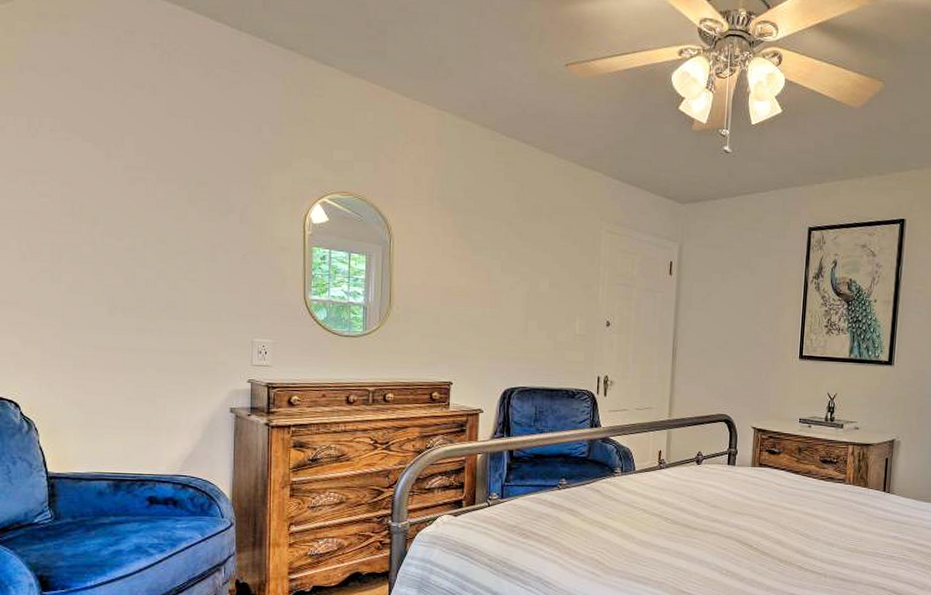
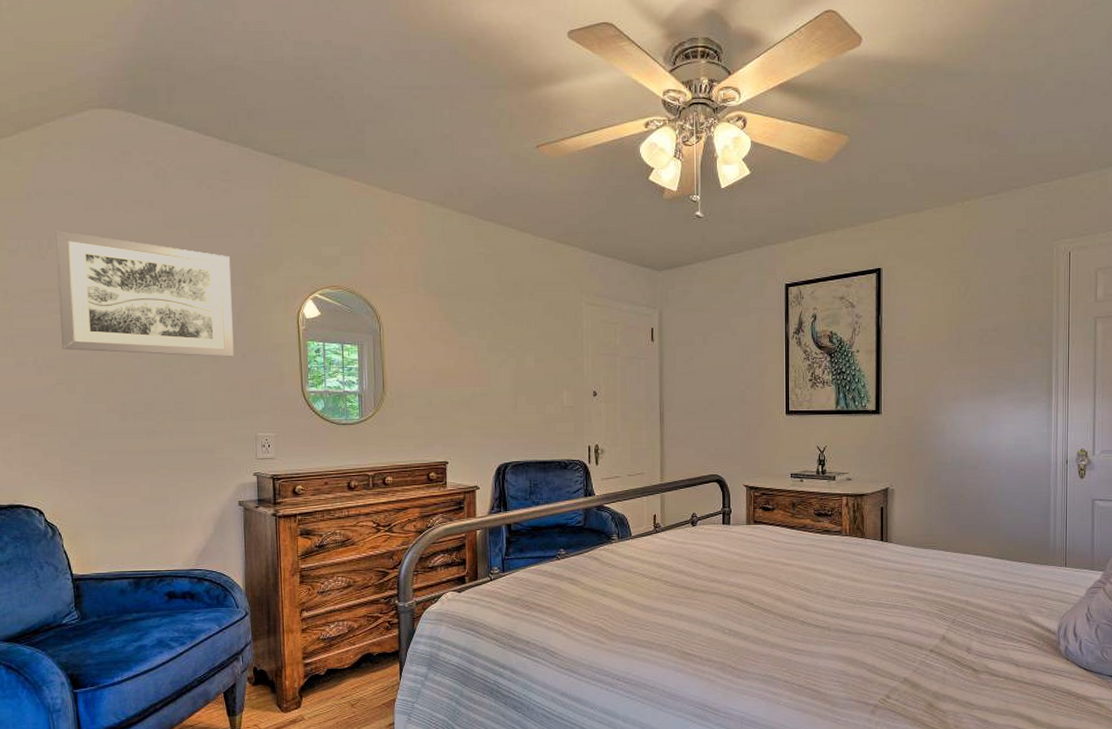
wall art: none [48,108,235,257] -> present [55,230,234,357]

